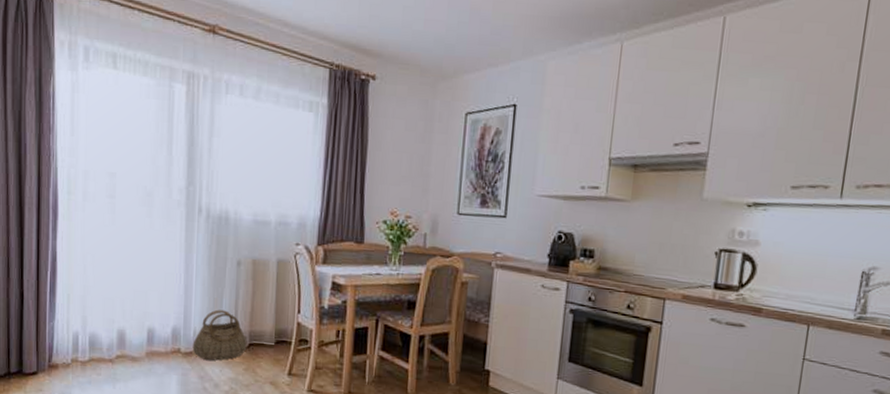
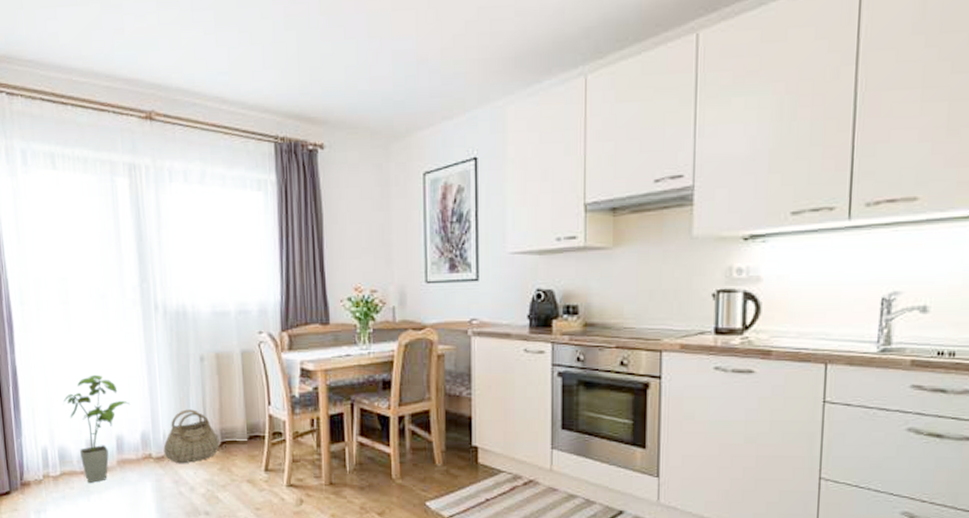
house plant: none [100,267,165,371] -> present [63,374,130,483]

